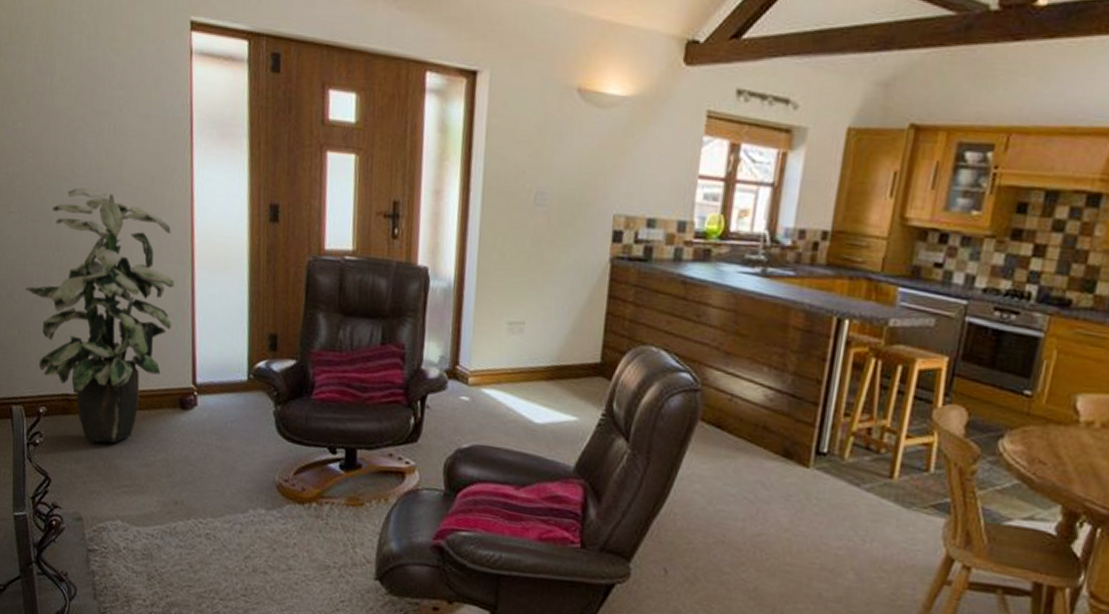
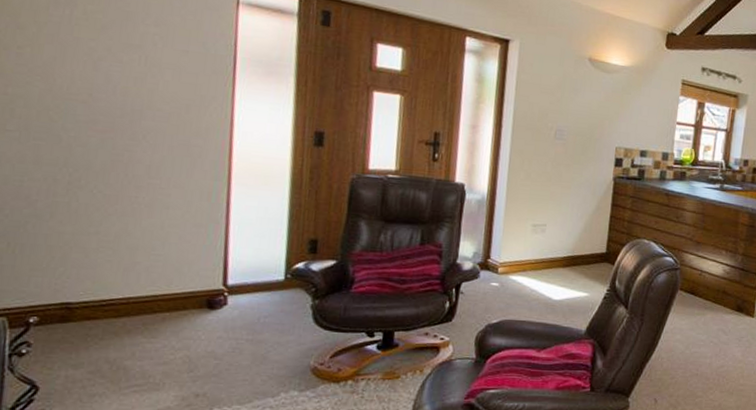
indoor plant: present [24,188,174,443] -> none [19,110,208,347]

